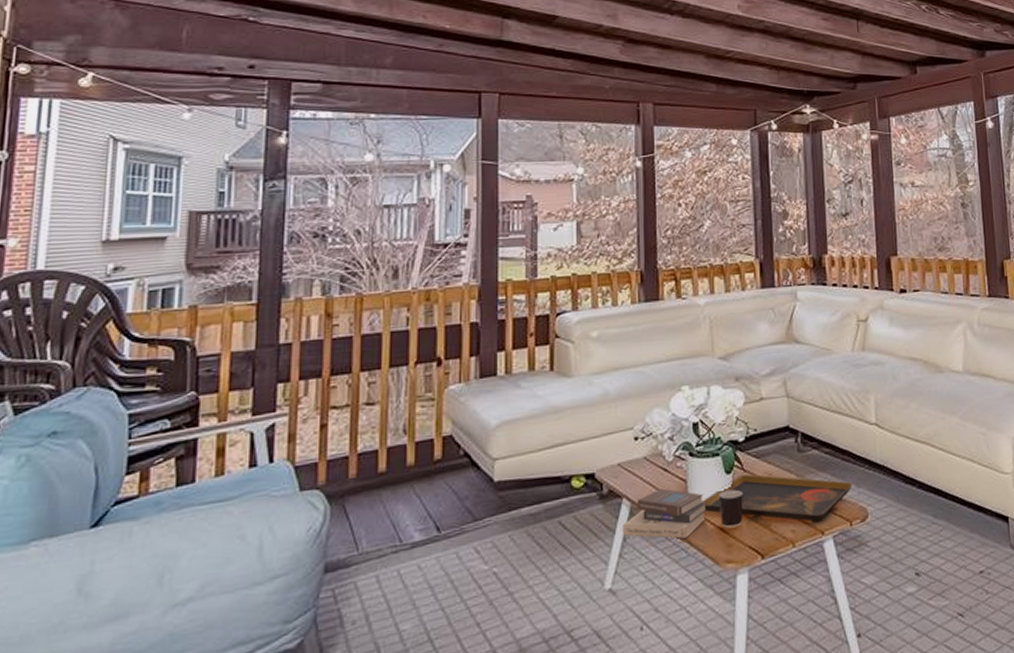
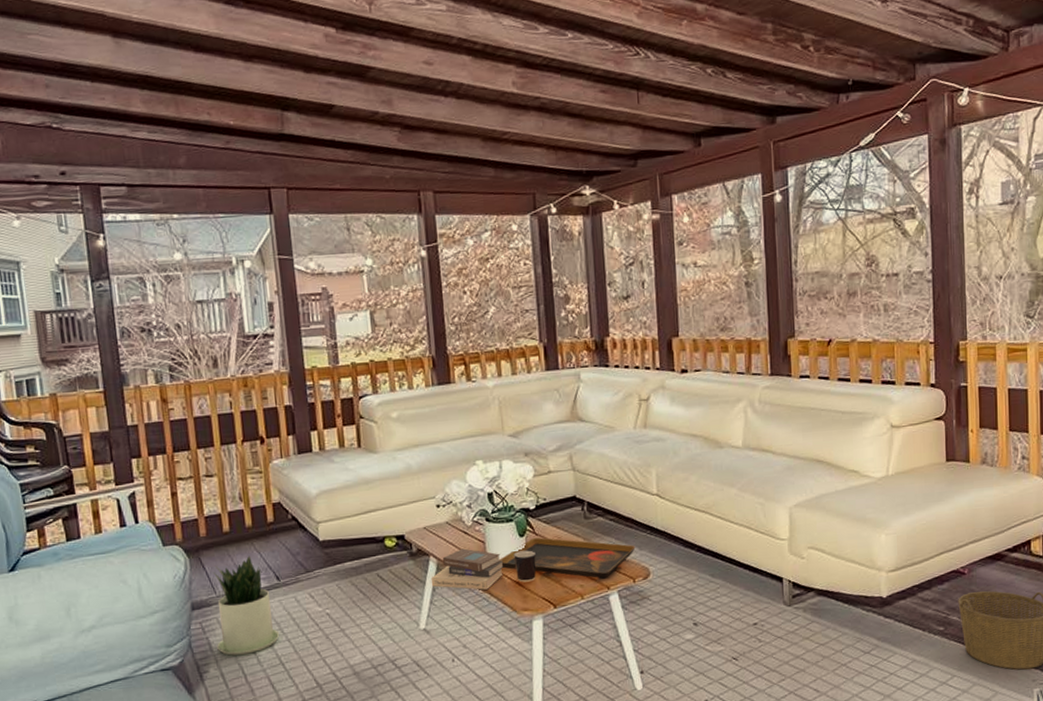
planter: none [350,501,432,632] -> present [213,556,280,656]

